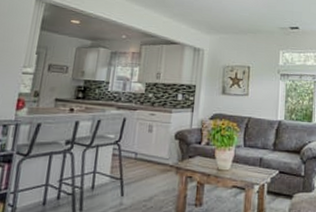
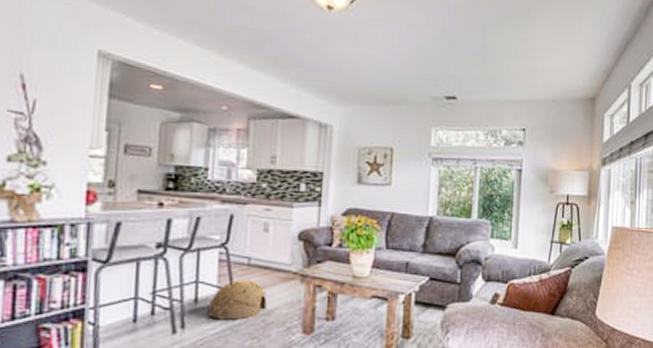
woven basket: none [101,170,149,205] -> present [208,279,267,320]

